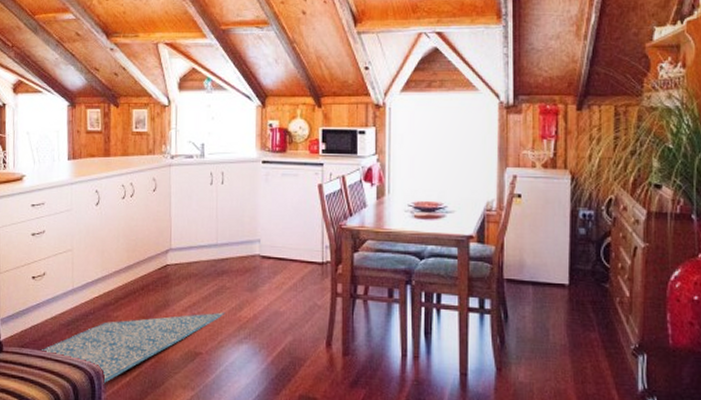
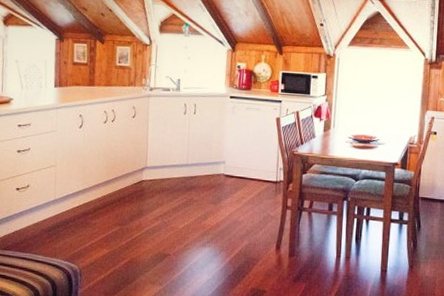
rug: present [42,312,226,384] -> none [23,221,192,281]

